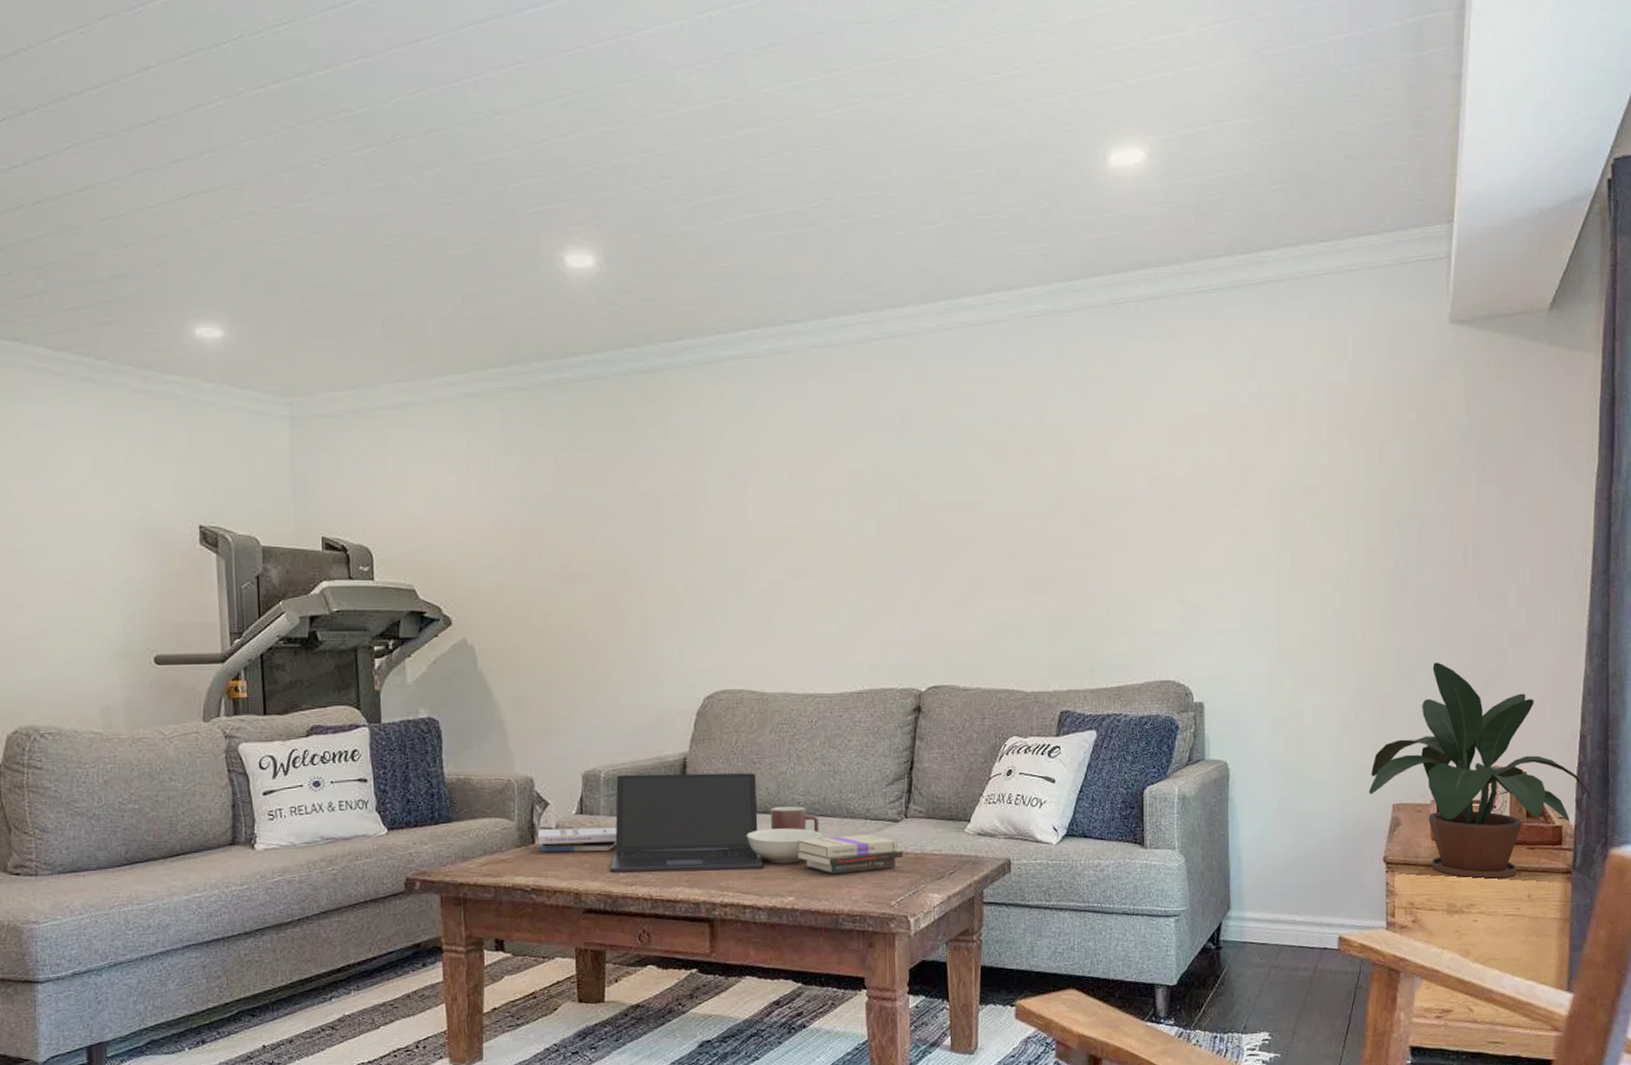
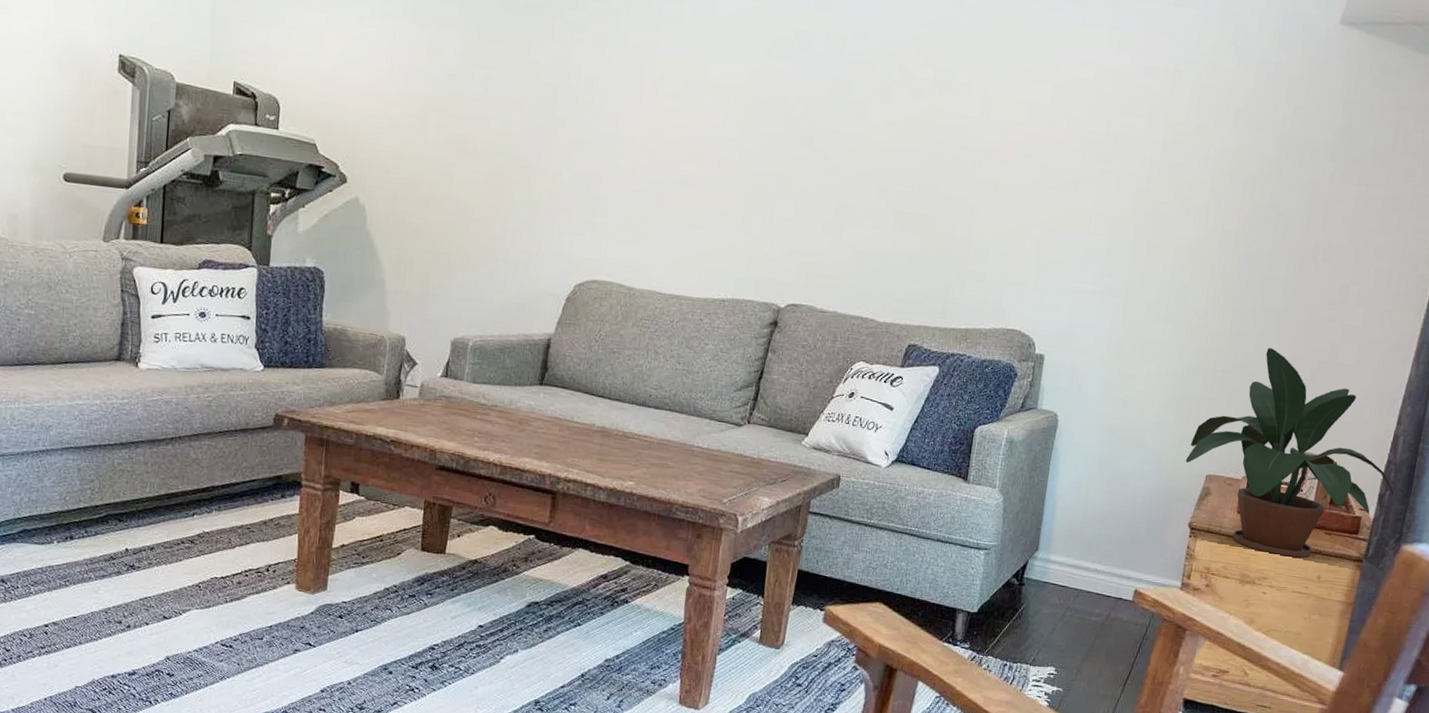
books: present [537,827,618,852] -> none [401,386,478,416]
laptop: present [610,773,763,874] -> none [466,346,614,453]
bowl: present [746,828,822,864] -> none [597,415,668,451]
mug: present [770,806,819,833] -> none [621,396,667,426]
books: present [798,834,903,875] -> none [643,429,742,469]

